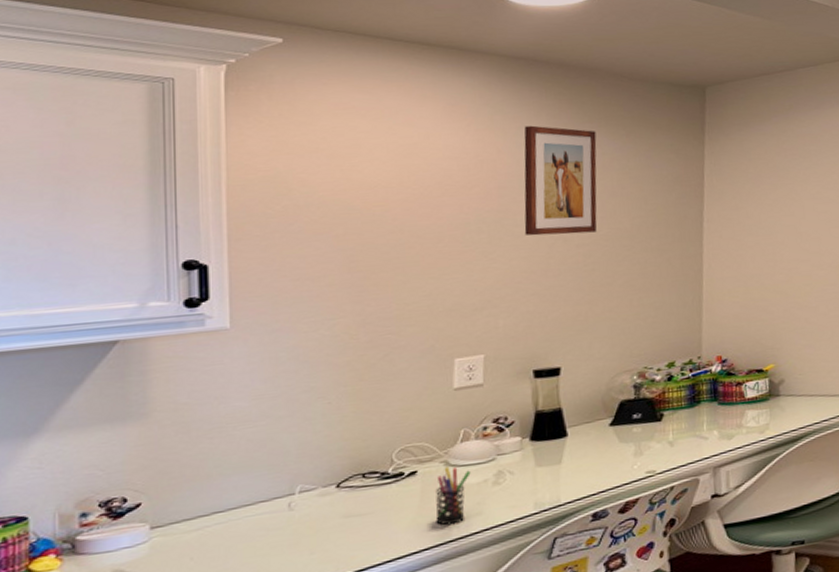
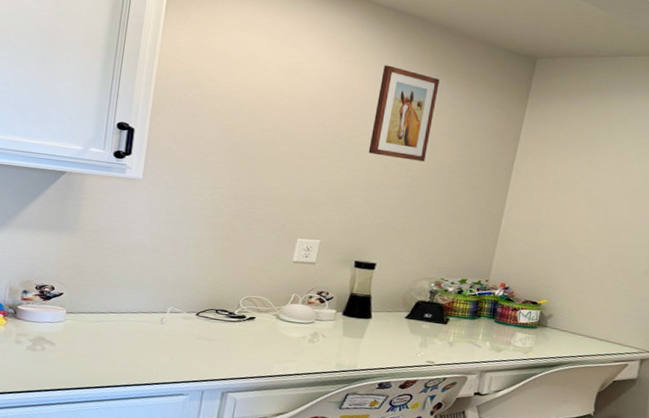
pen holder: present [435,467,471,525] -> none [262,320,294,365]

